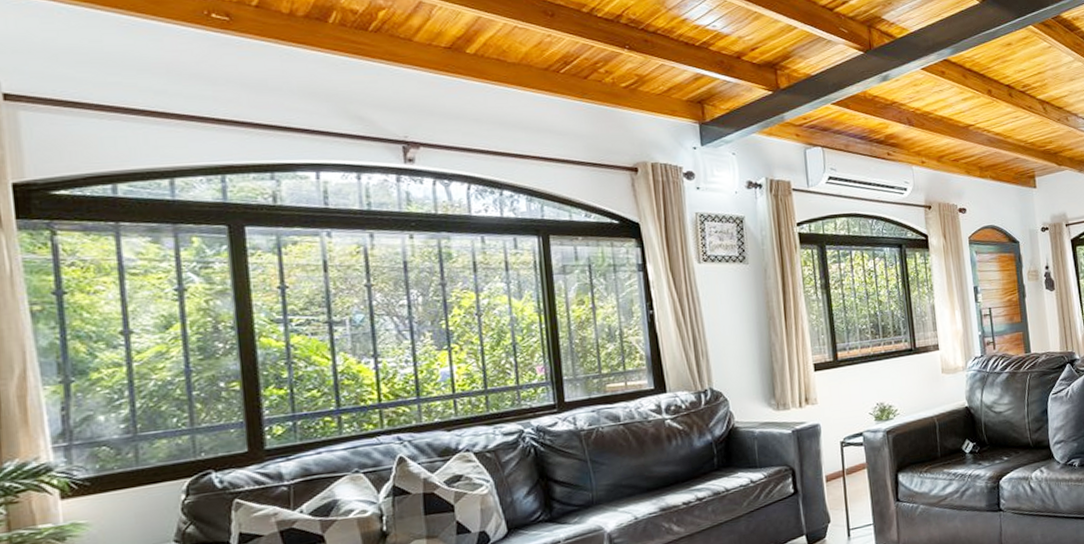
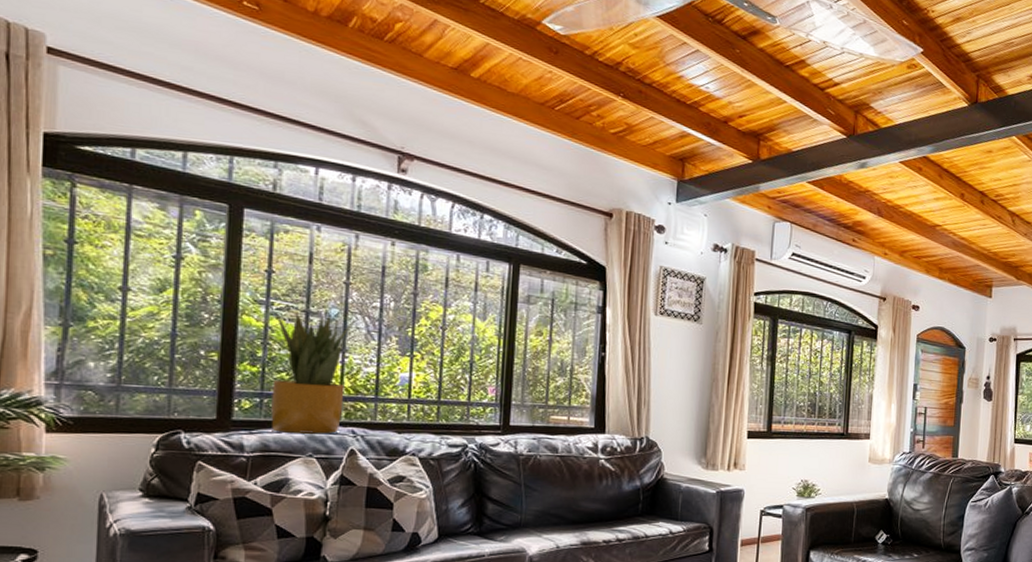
planter: none [294,317,385,453] -> present [271,310,356,434]

